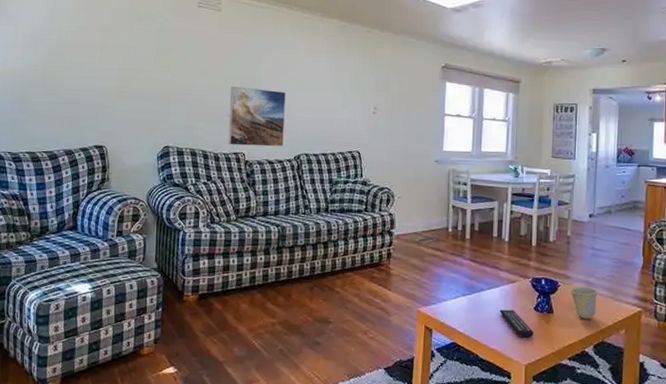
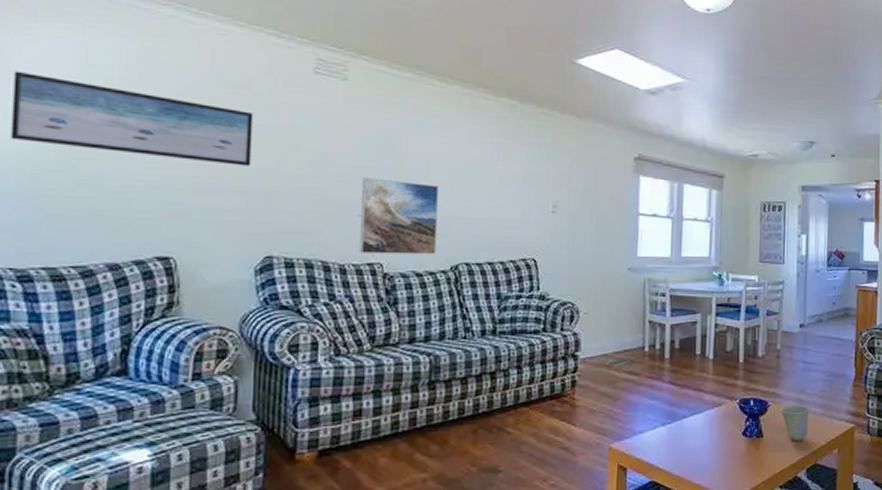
wall art: none [9,15,157,79] -> present [10,70,253,166]
remote control: present [499,309,534,338] -> none [703,437,742,468]

